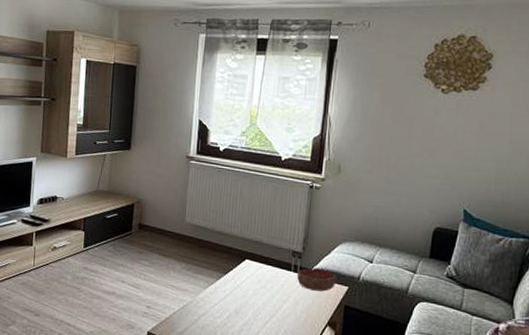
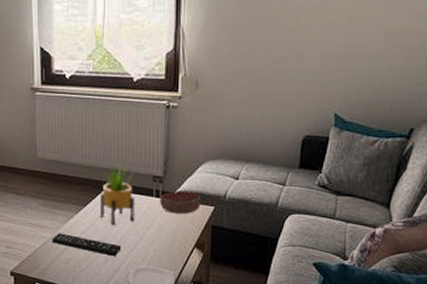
remote control: none [191,298,257,327] -> present [52,233,122,257]
potted plant: none [240,233,275,296] -> present [100,161,136,226]

